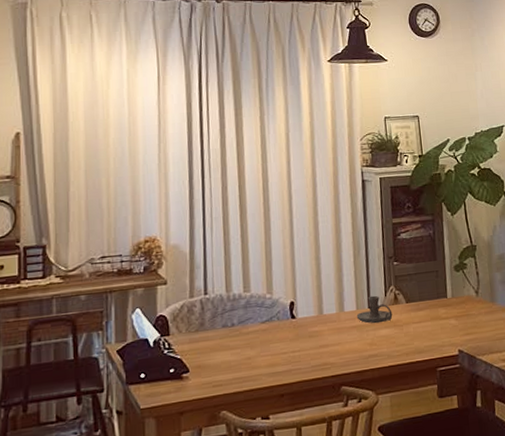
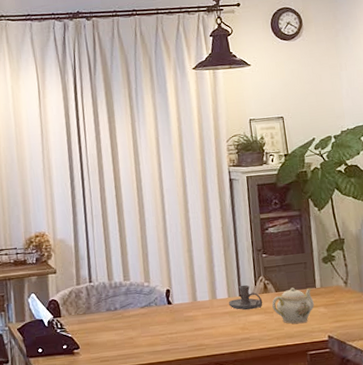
teapot: none [402,298,445,338] -> present [272,287,314,324]

